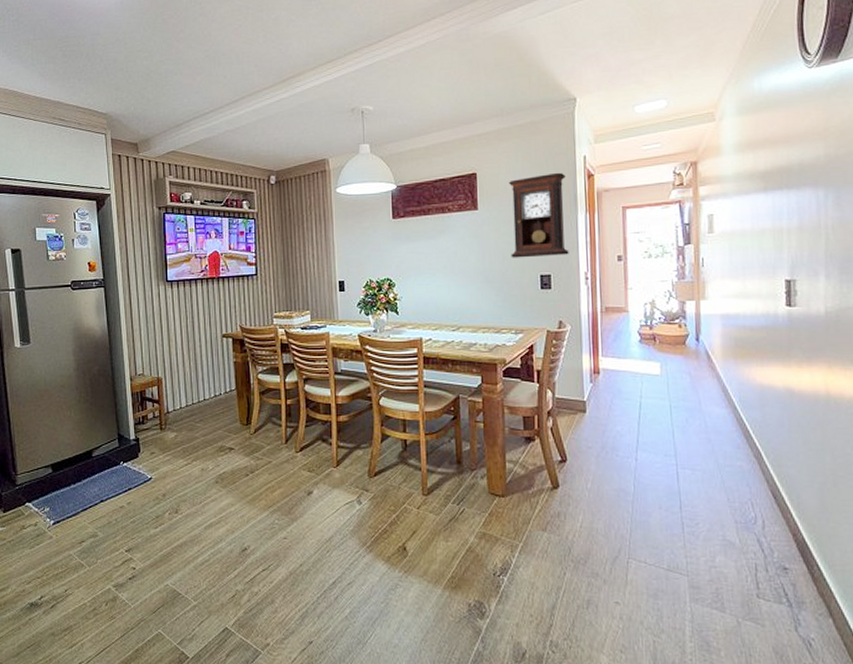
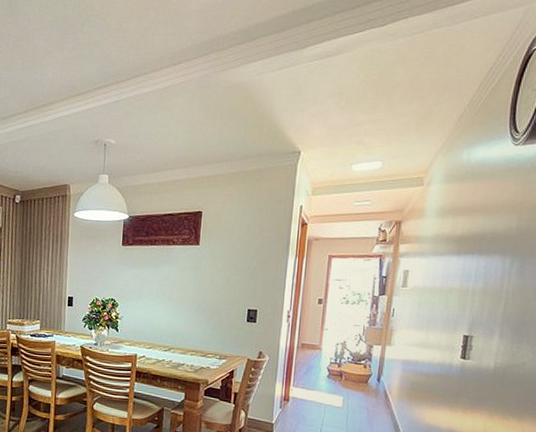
pendulum clock: present [509,172,569,258] -> none [224,218,282,294]

